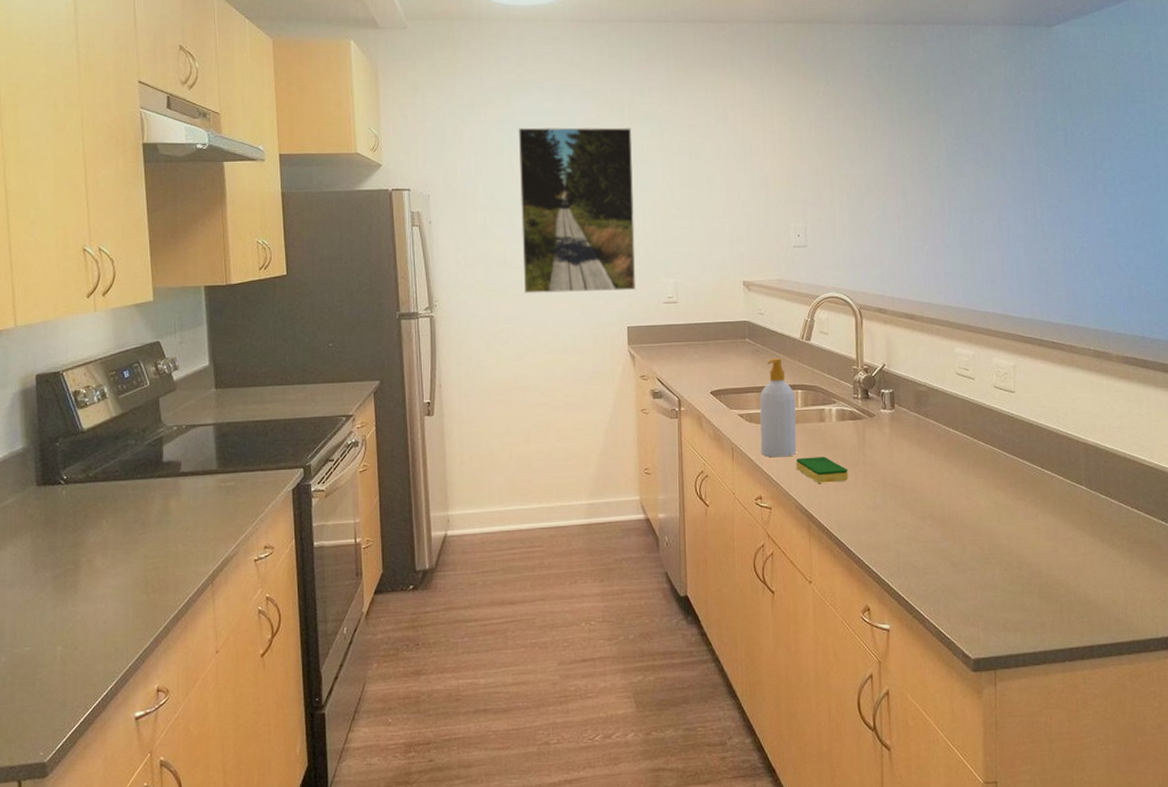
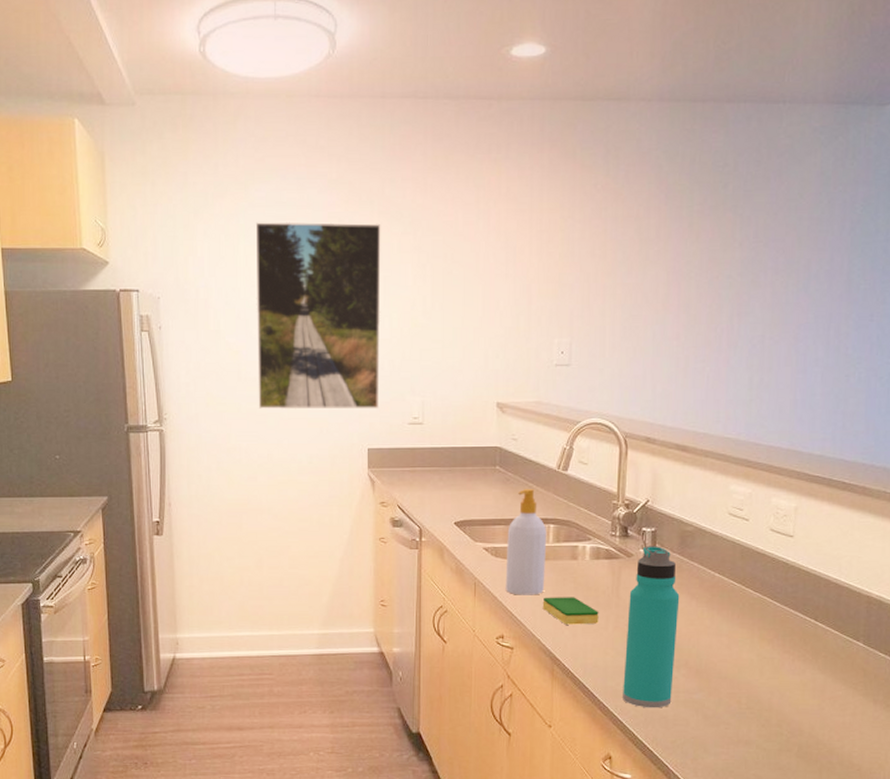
water bottle: none [874,406,921,559] -> present [623,546,680,708]

